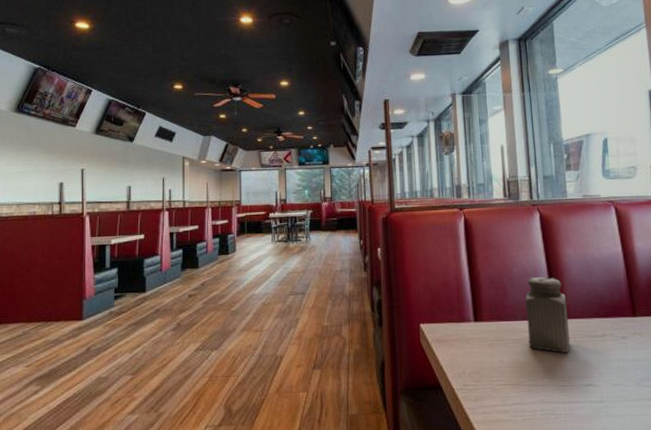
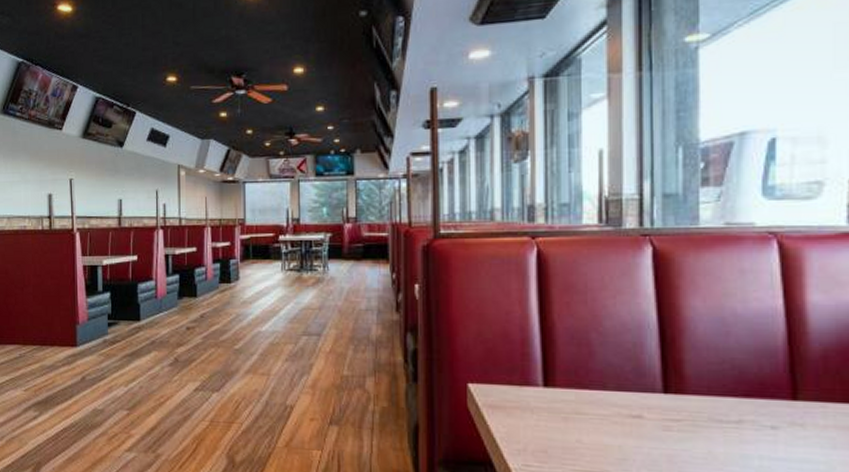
salt shaker: present [525,277,571,354] -> none [621,335,686,441]

